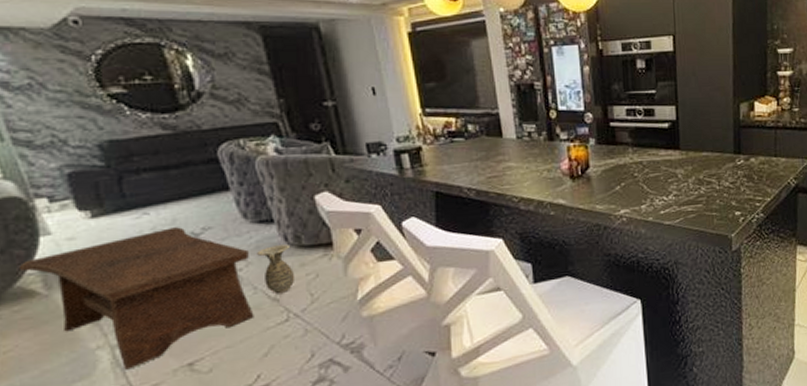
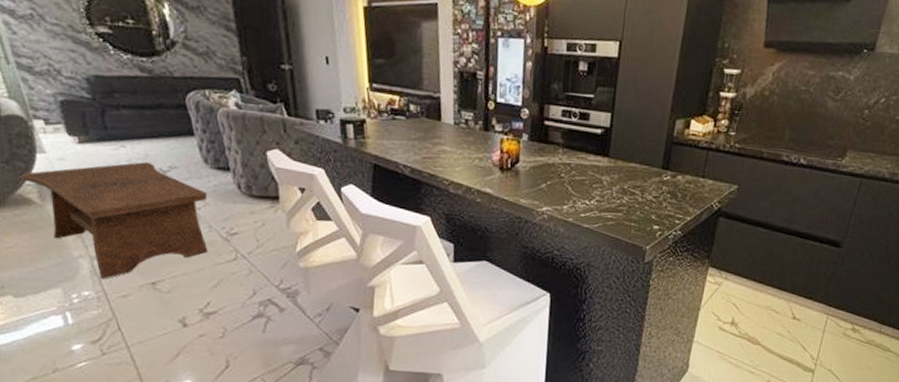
ceramic jug: present [257,244,294,293] -> none [214,191,244,235]

